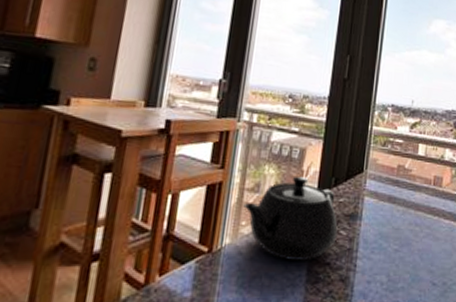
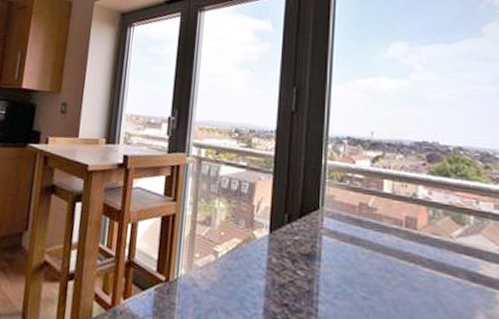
teapot: present [242,176,338,261] -> none [195,210,294,300]

